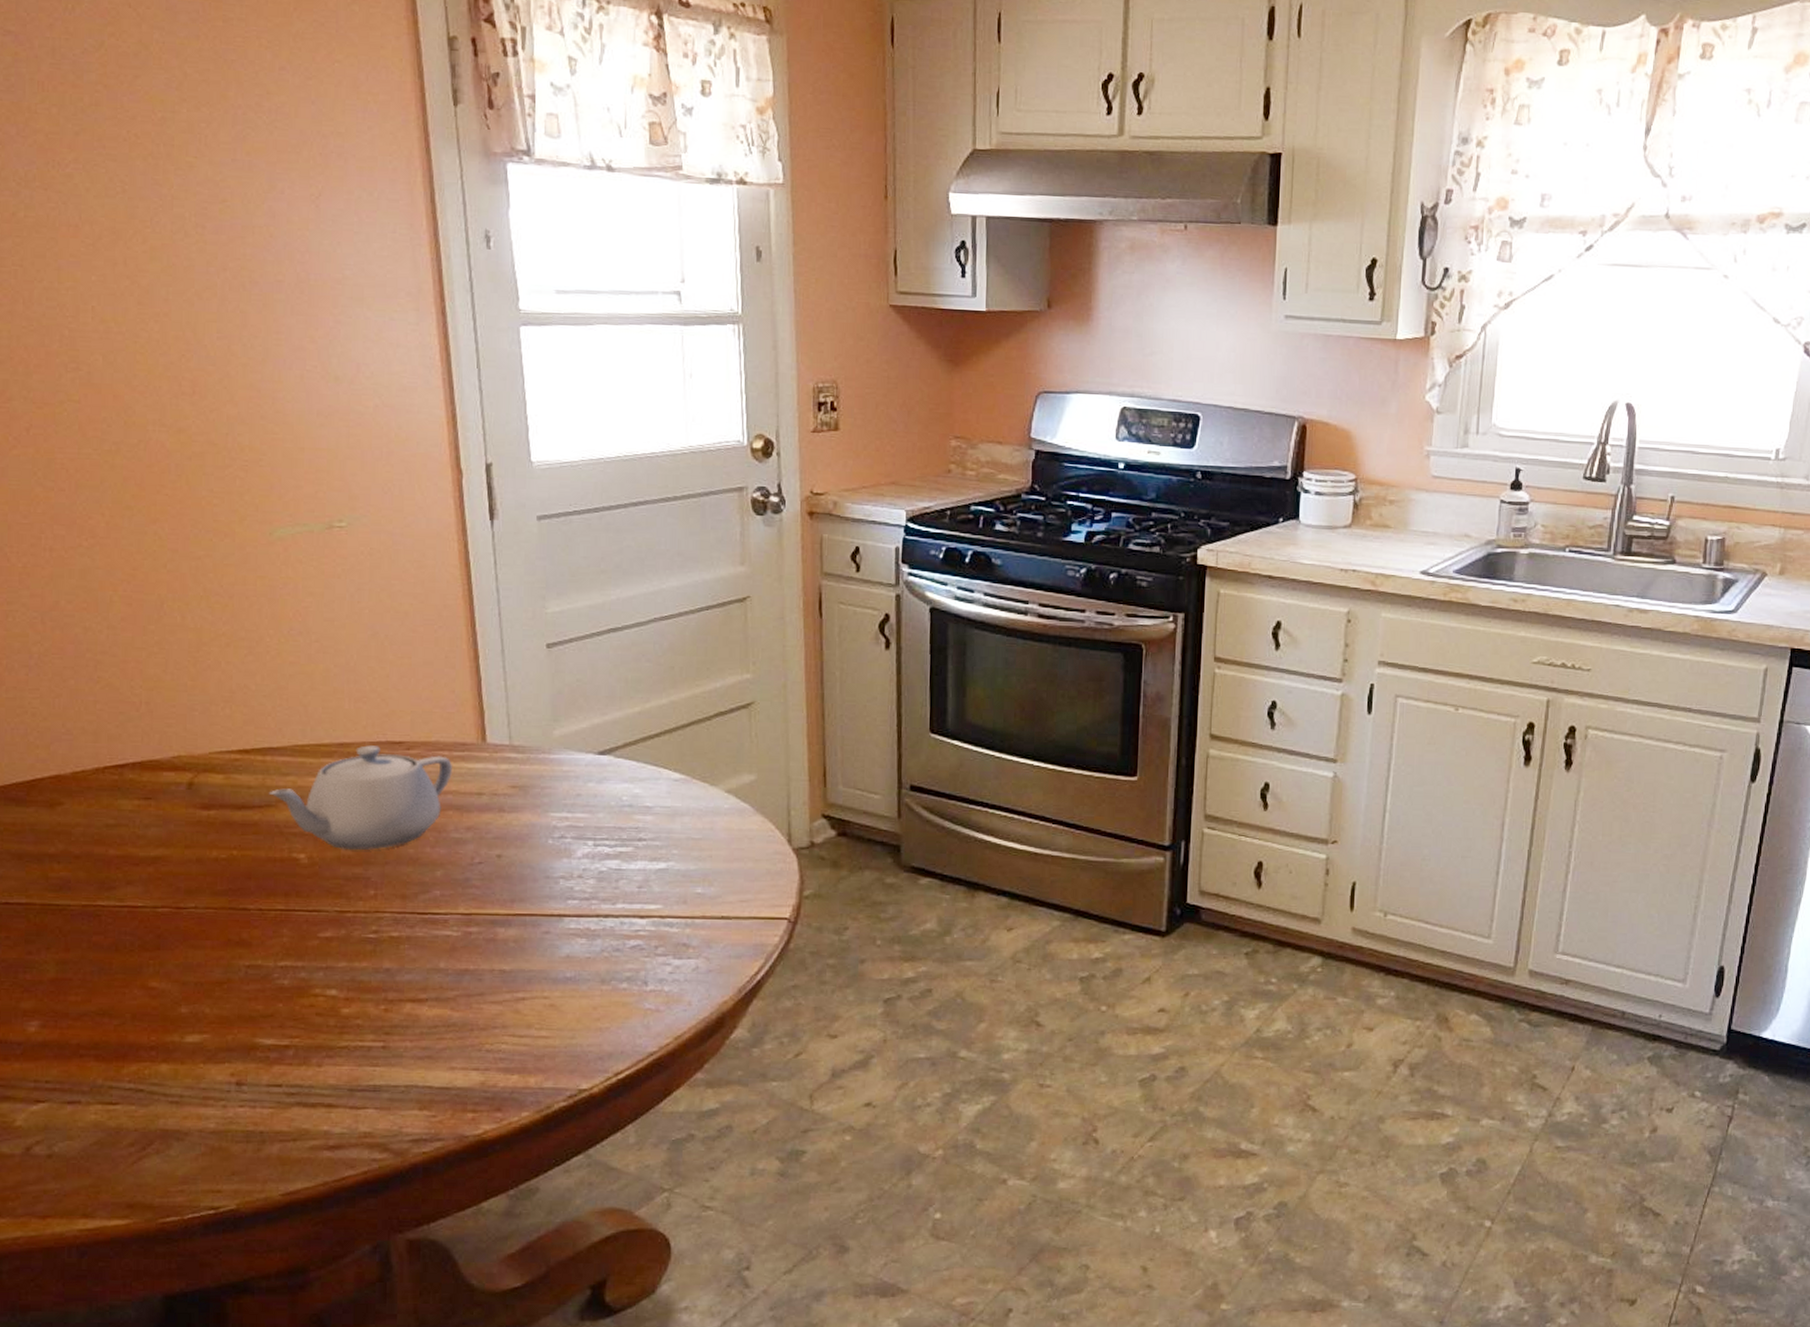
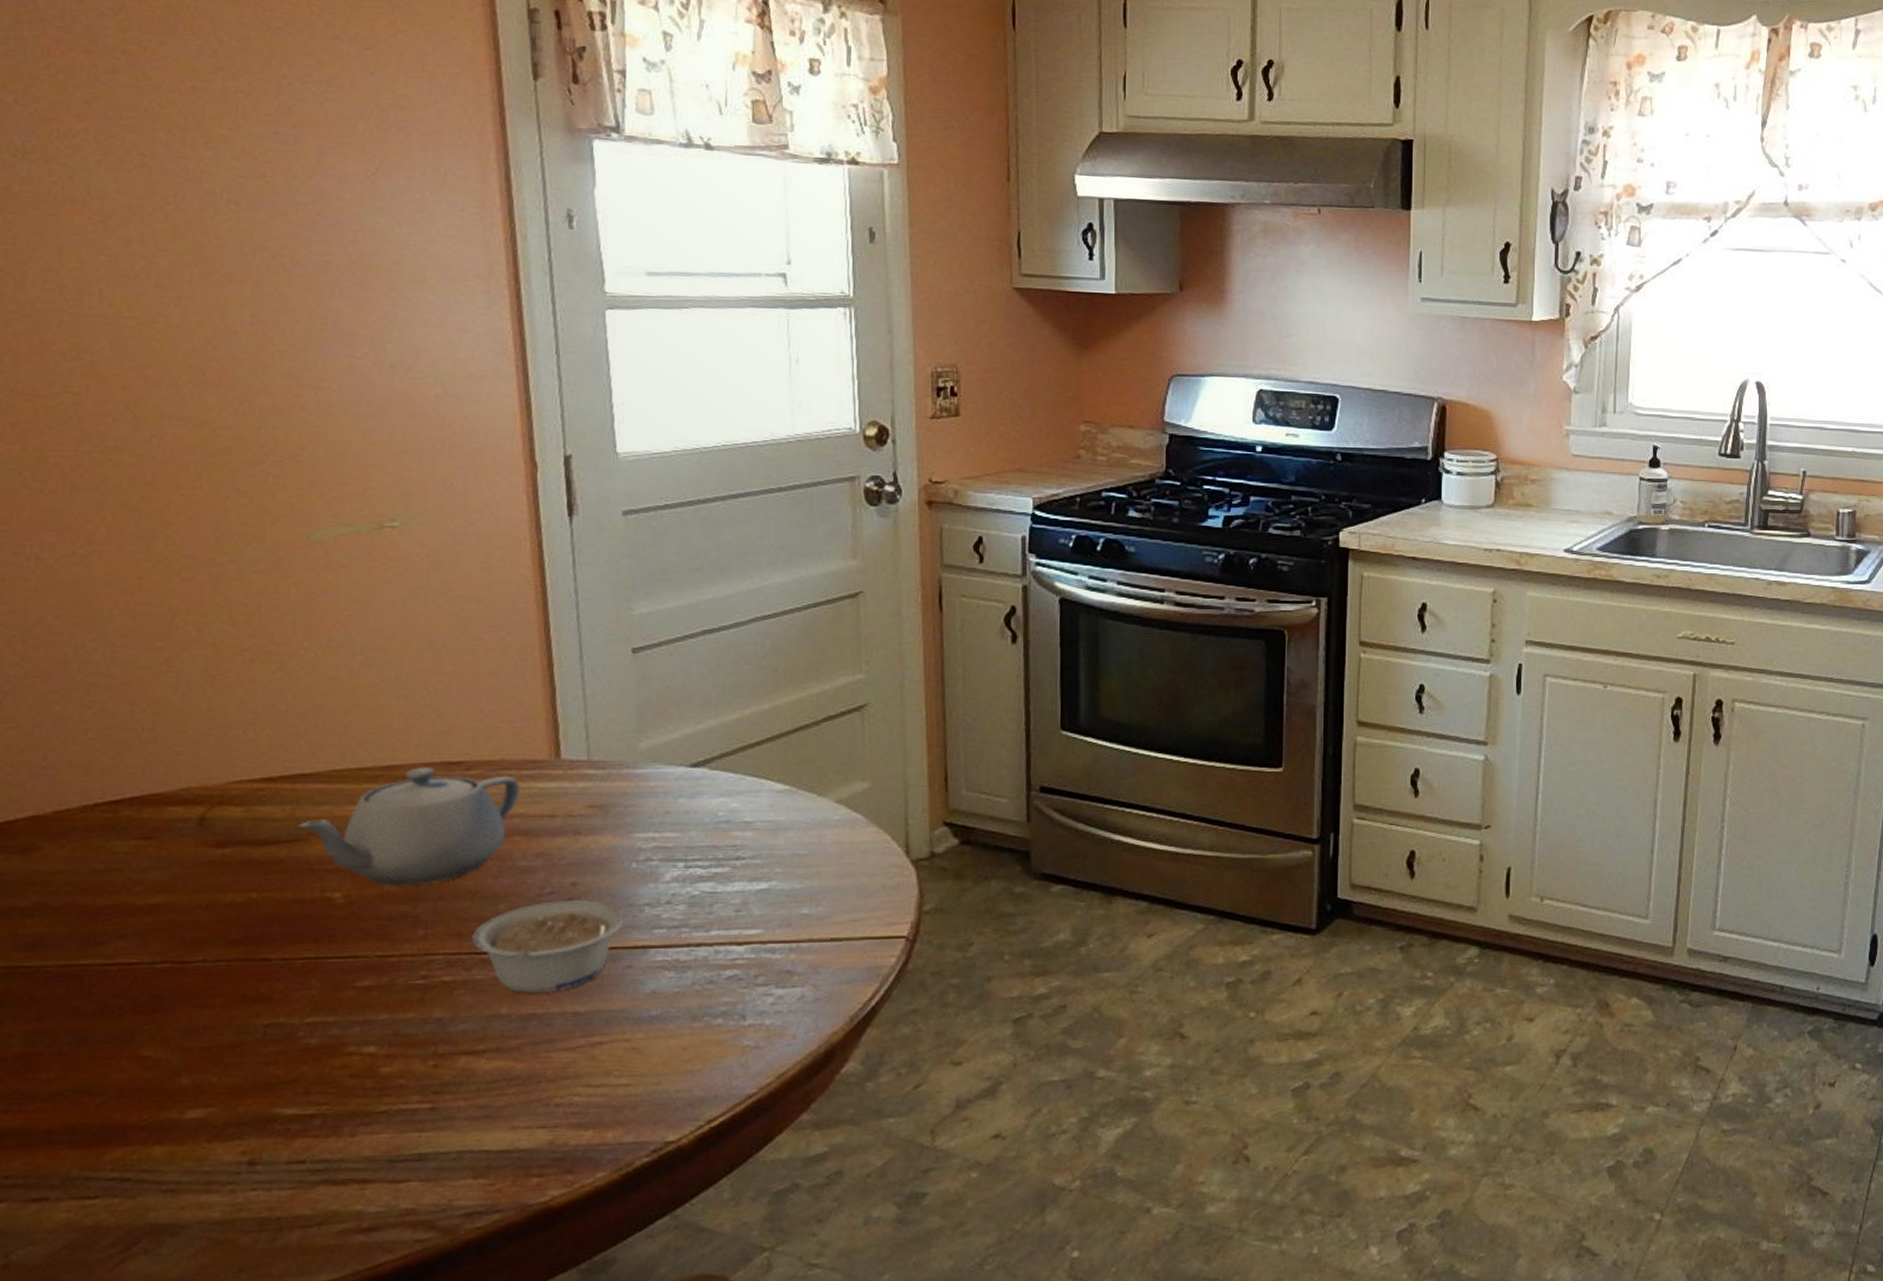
legume: none [414,869,542,951] -> present [472,899,624,993]

